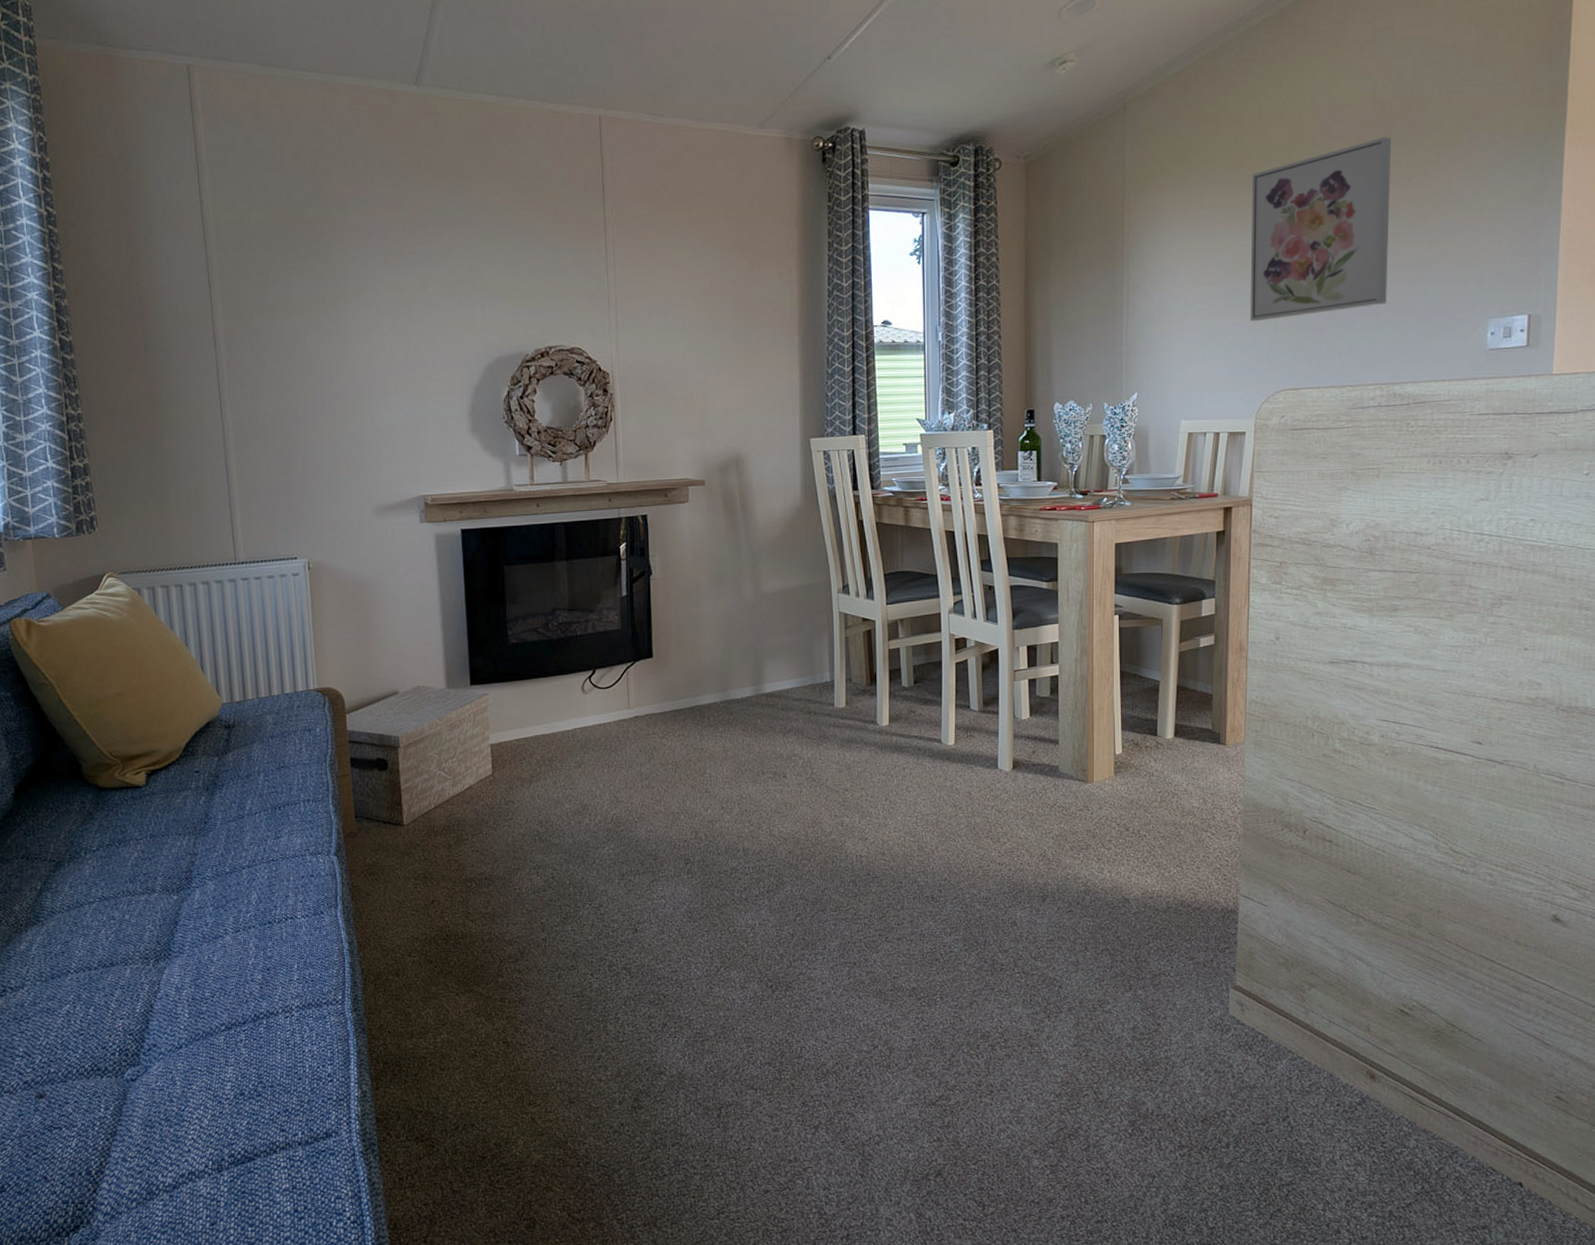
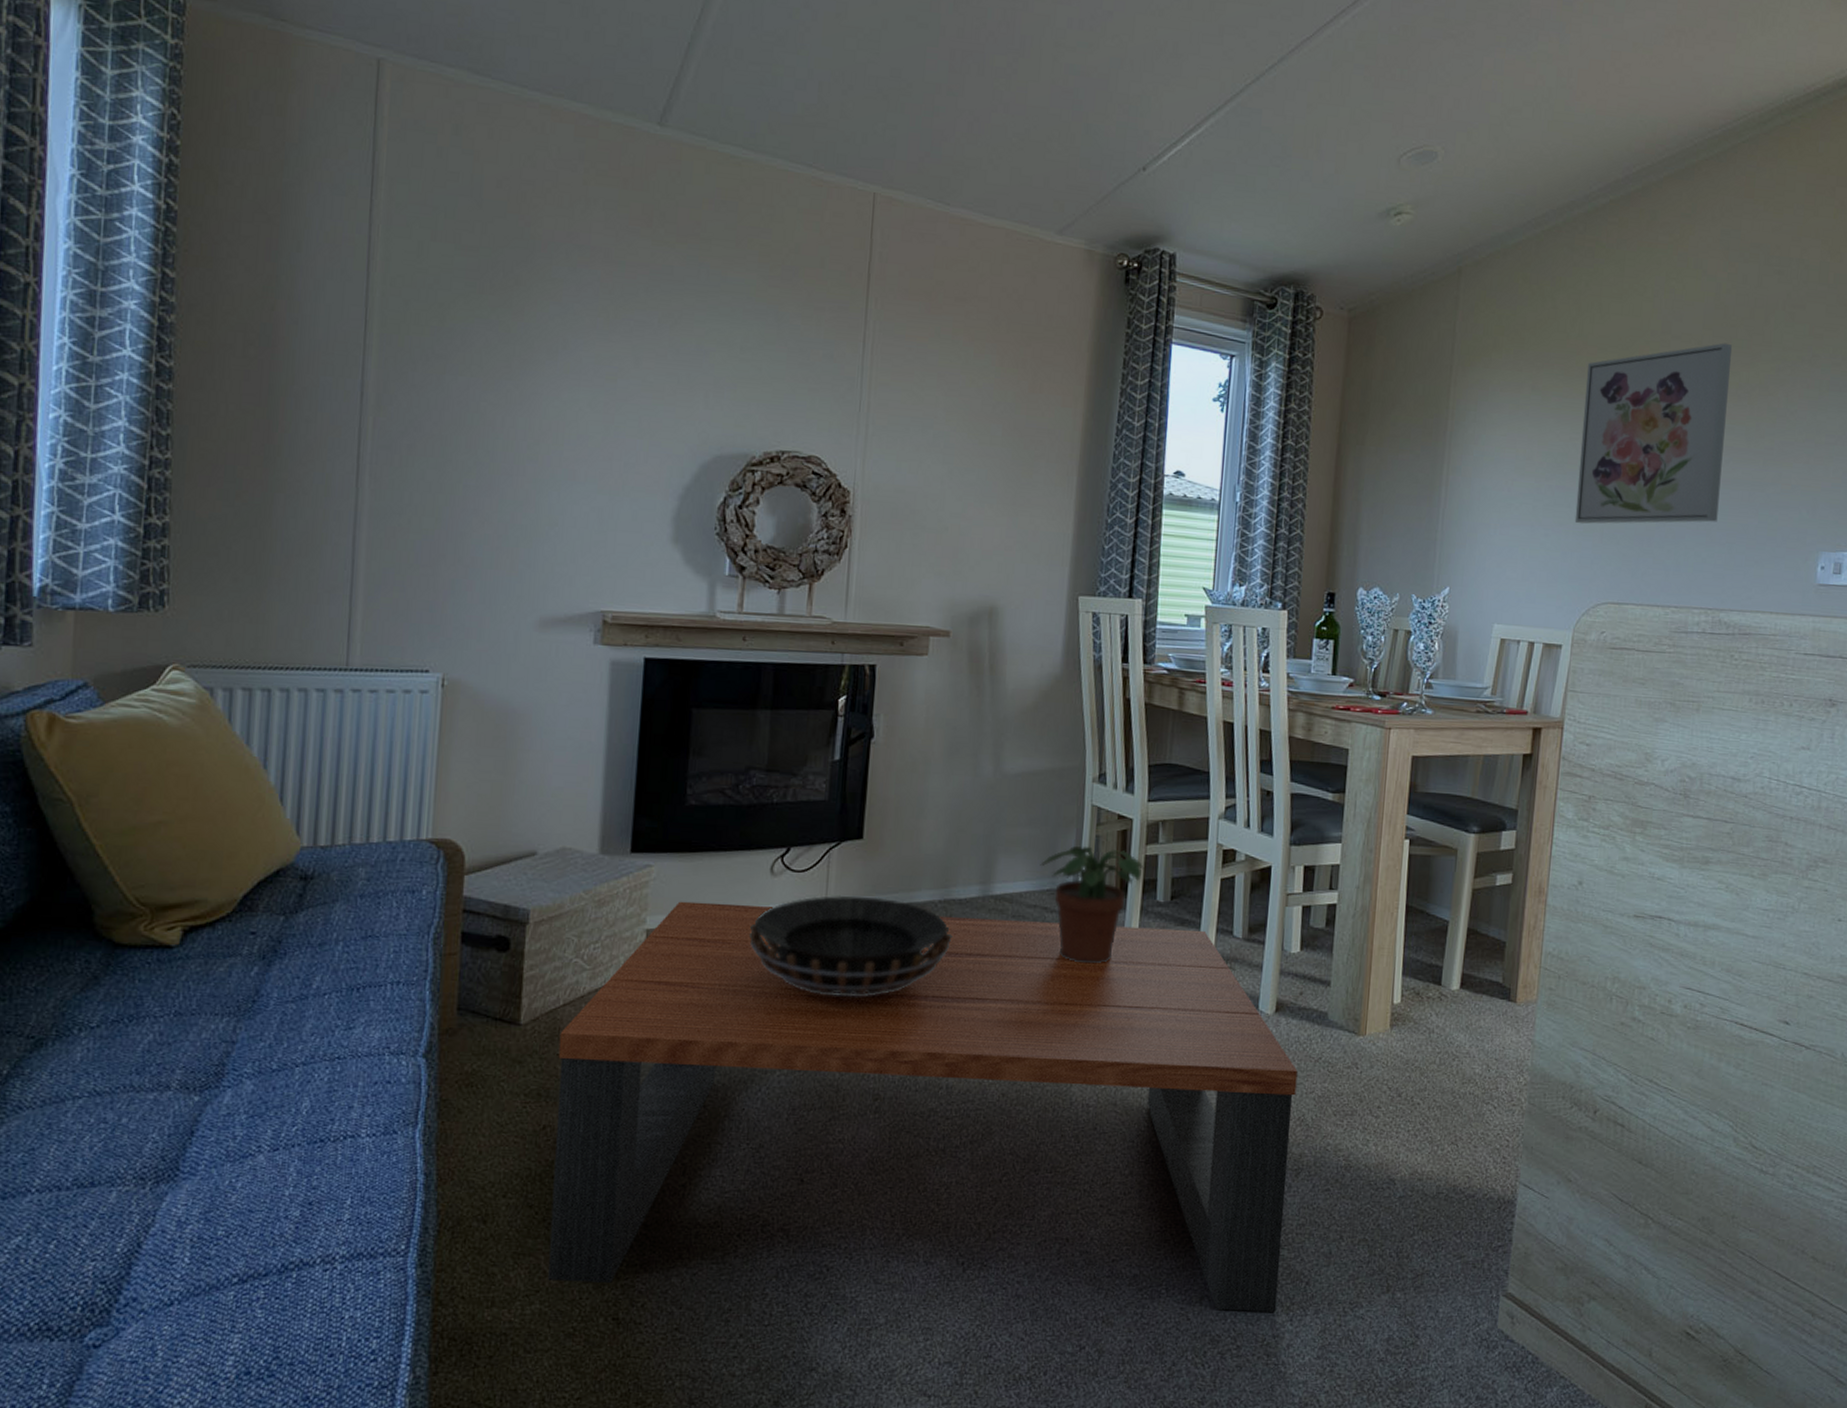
coffee table: none [434,707,1037,1017] -> present [548,901,1298,1312]
decorative bowl: none [571,703,735,785] -> present [748,896,953,997]
potted plant: none [801,646,889,743] -> present [1040,845,1144,964]

